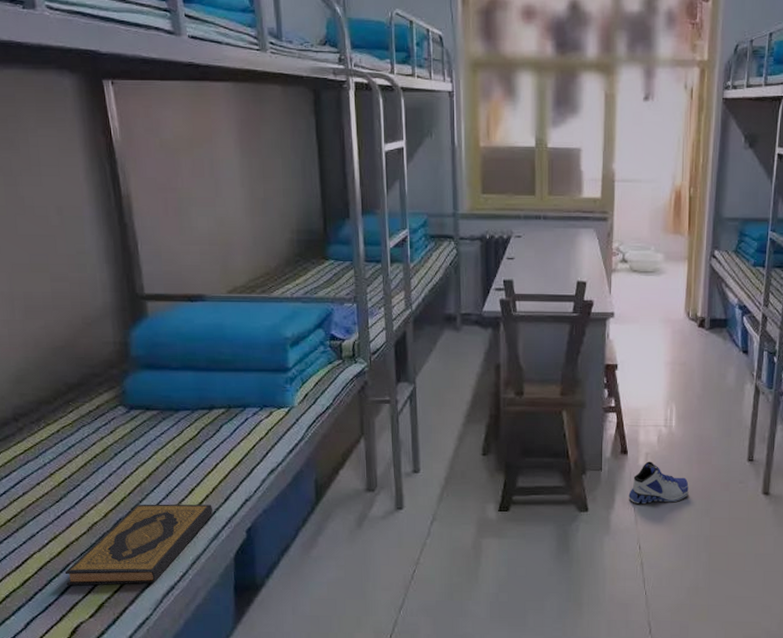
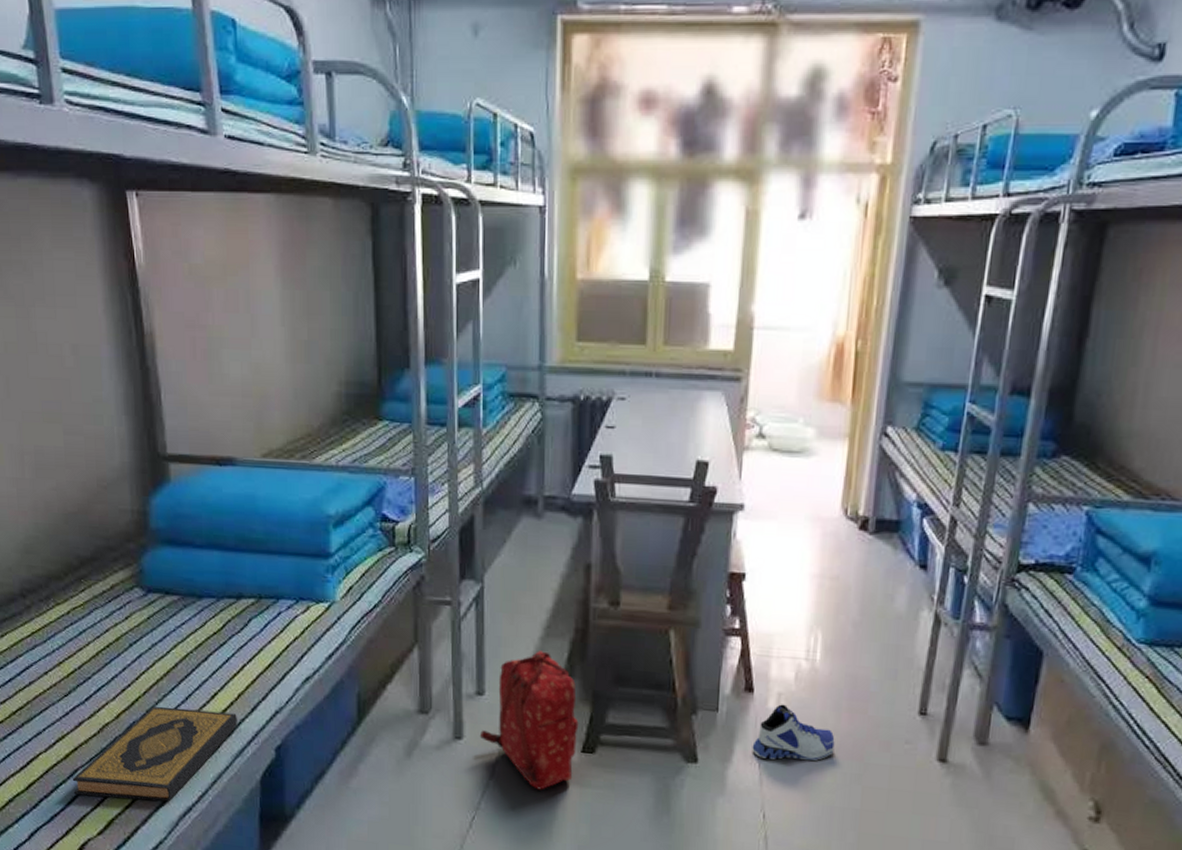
backpack: none [416,434,496,544] -> present [479,651,579,790]

